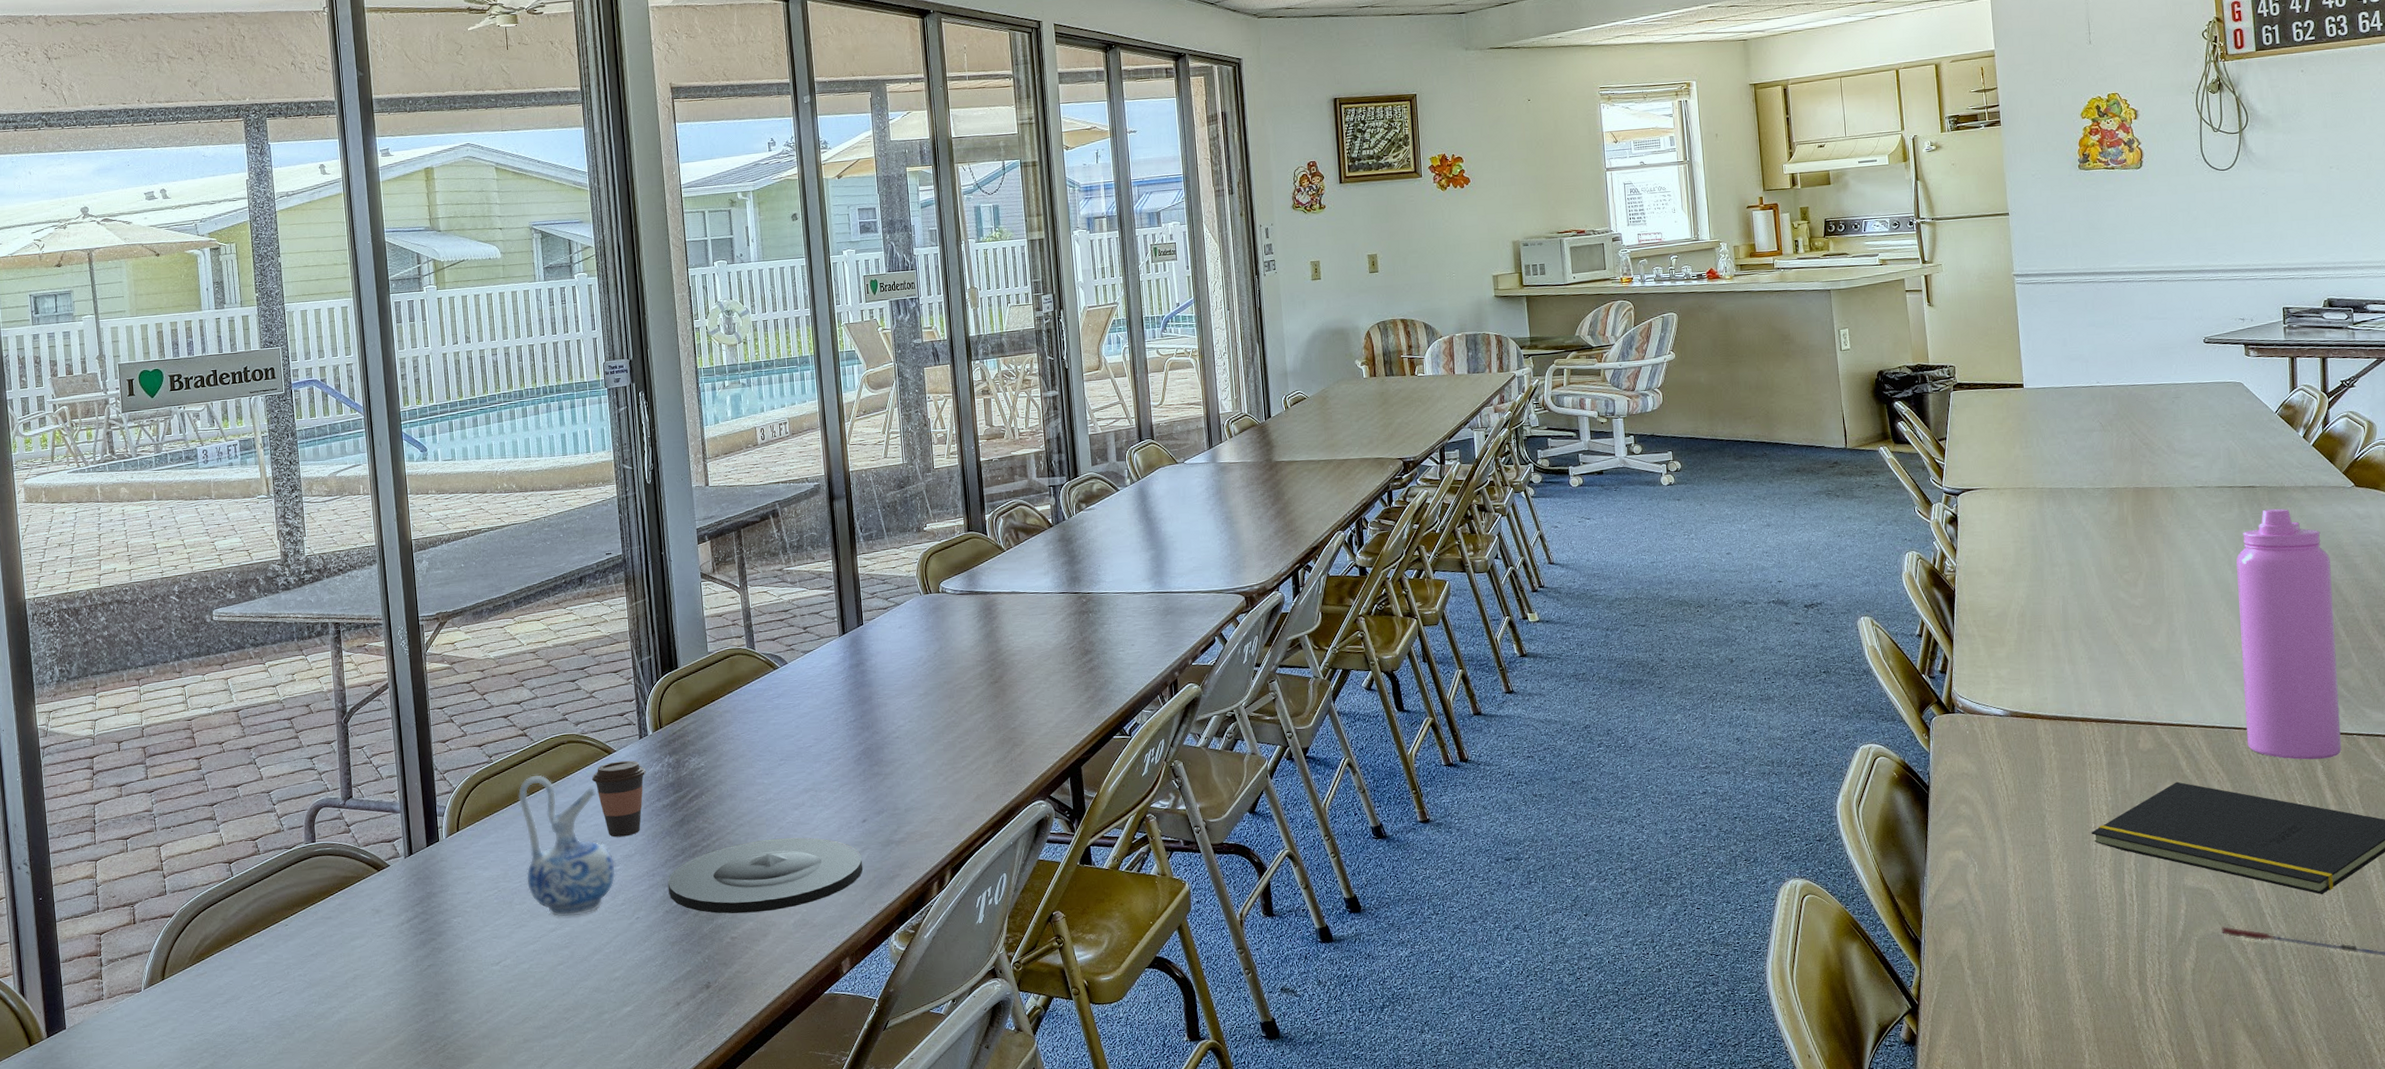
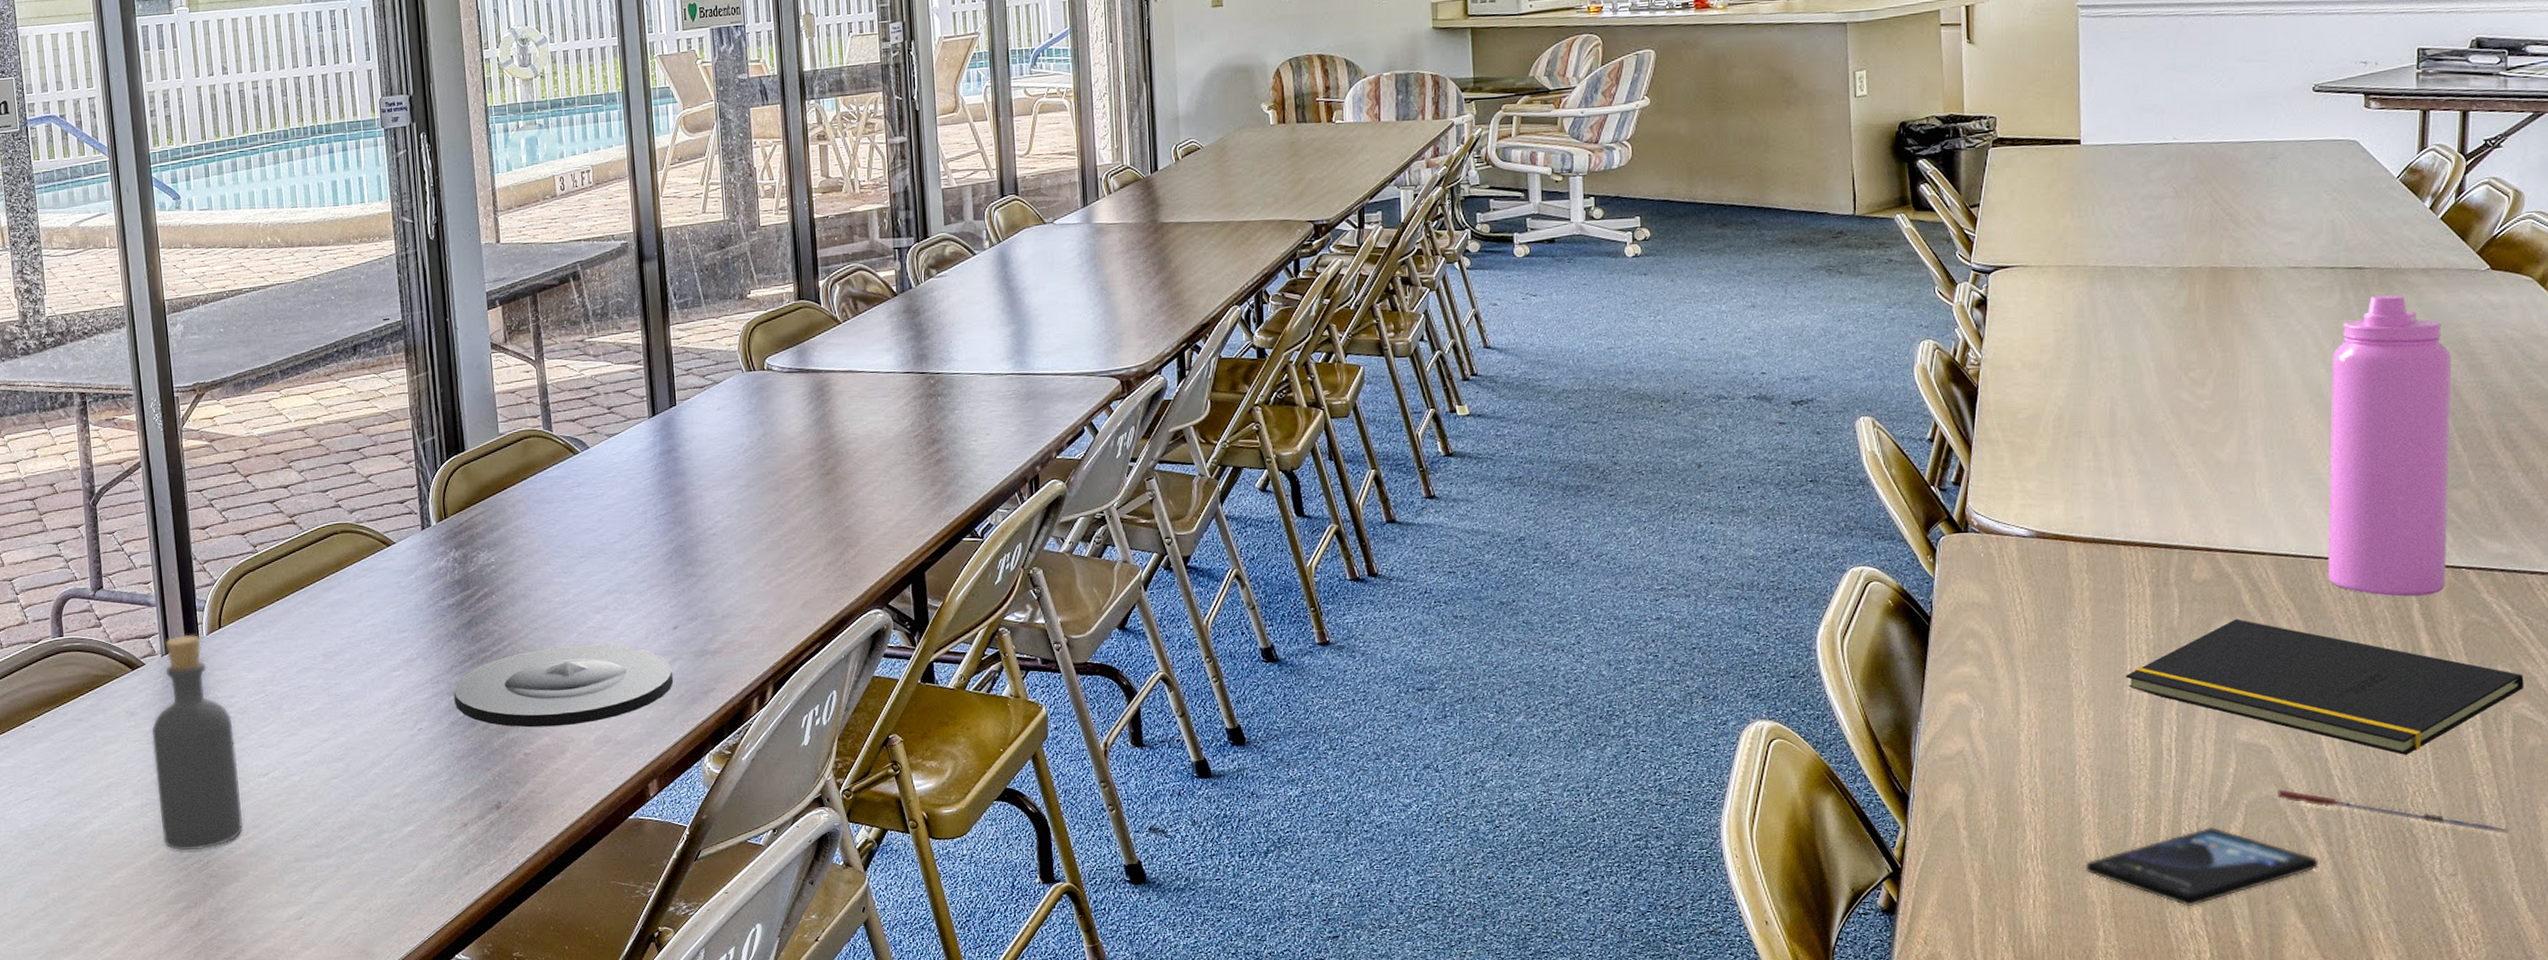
bottle: none [394,838,478,1036] -> present [151,635,244,851]
ceramic pitcher: present [518,775,616,917] -> none [286,568,395,726]
coffee cup: present [592,760,646,837] -> none [368,553,429,639]
smartphone: none [2070,960,2260,1030] -> present [2085,826,2319,906]

